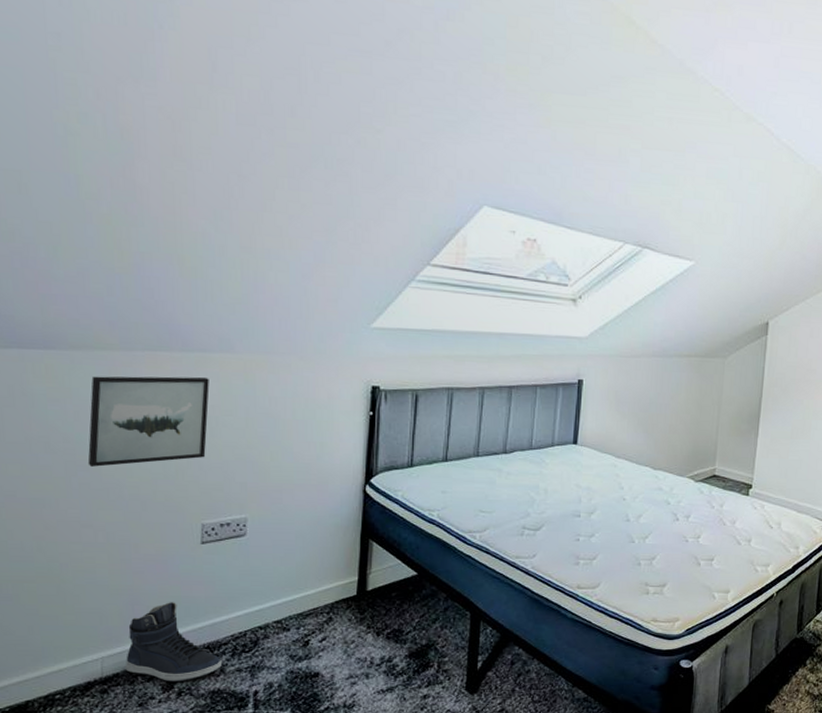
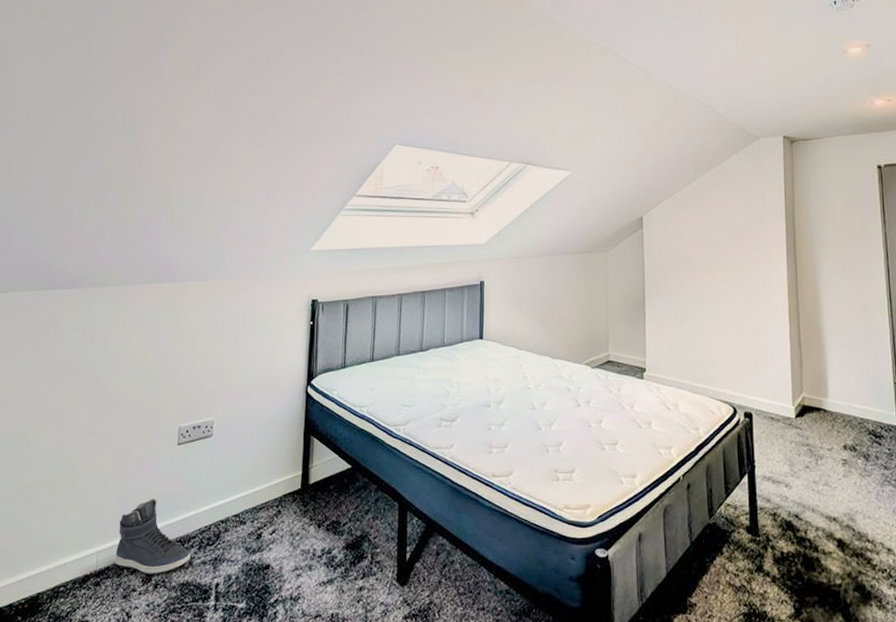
wall art: present [87,376,210,467] -> none [97,301,188,382]

